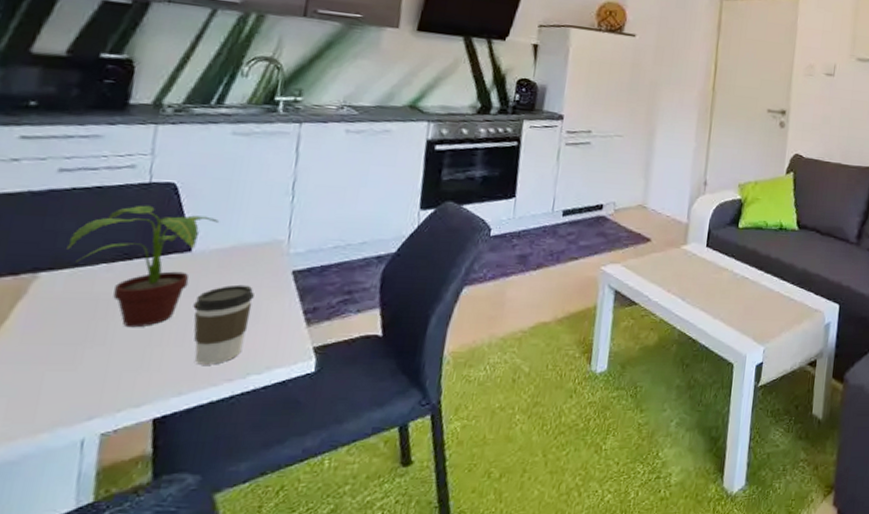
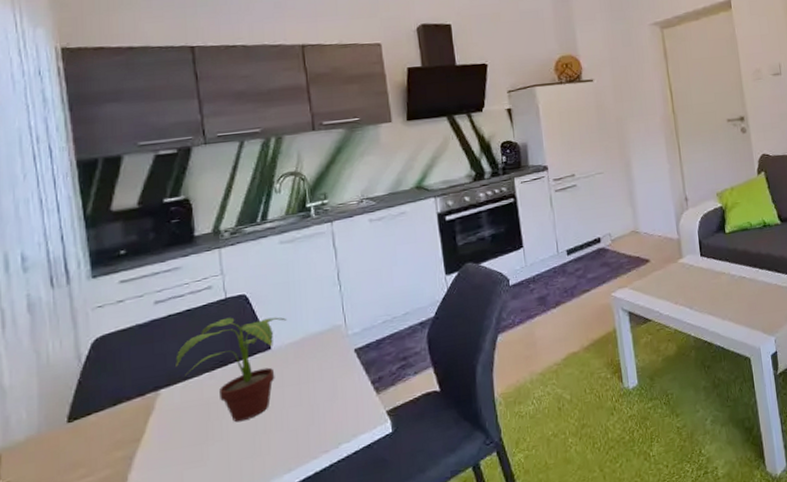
coffee cup: present [193,284,254,365] -> none [283,368,330,443]

